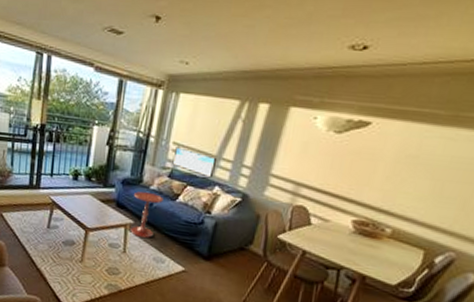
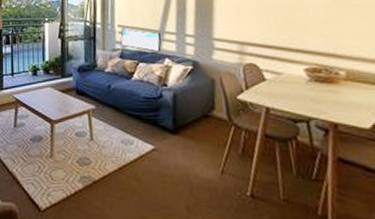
side table: present [130,191,163,239] -> none [91,75,119,122]

